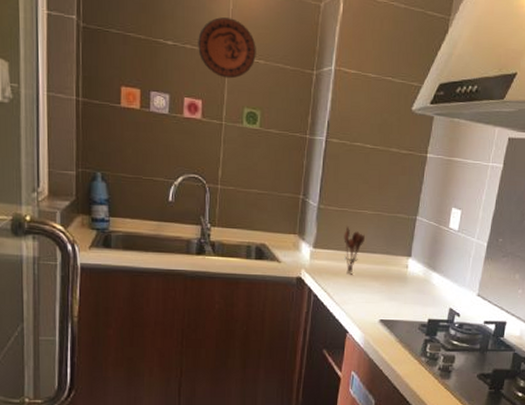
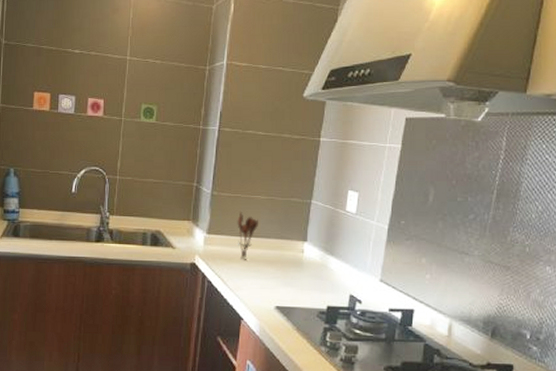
decorative plate: present [198,17,256,79] -> none [101,26,153,79]

